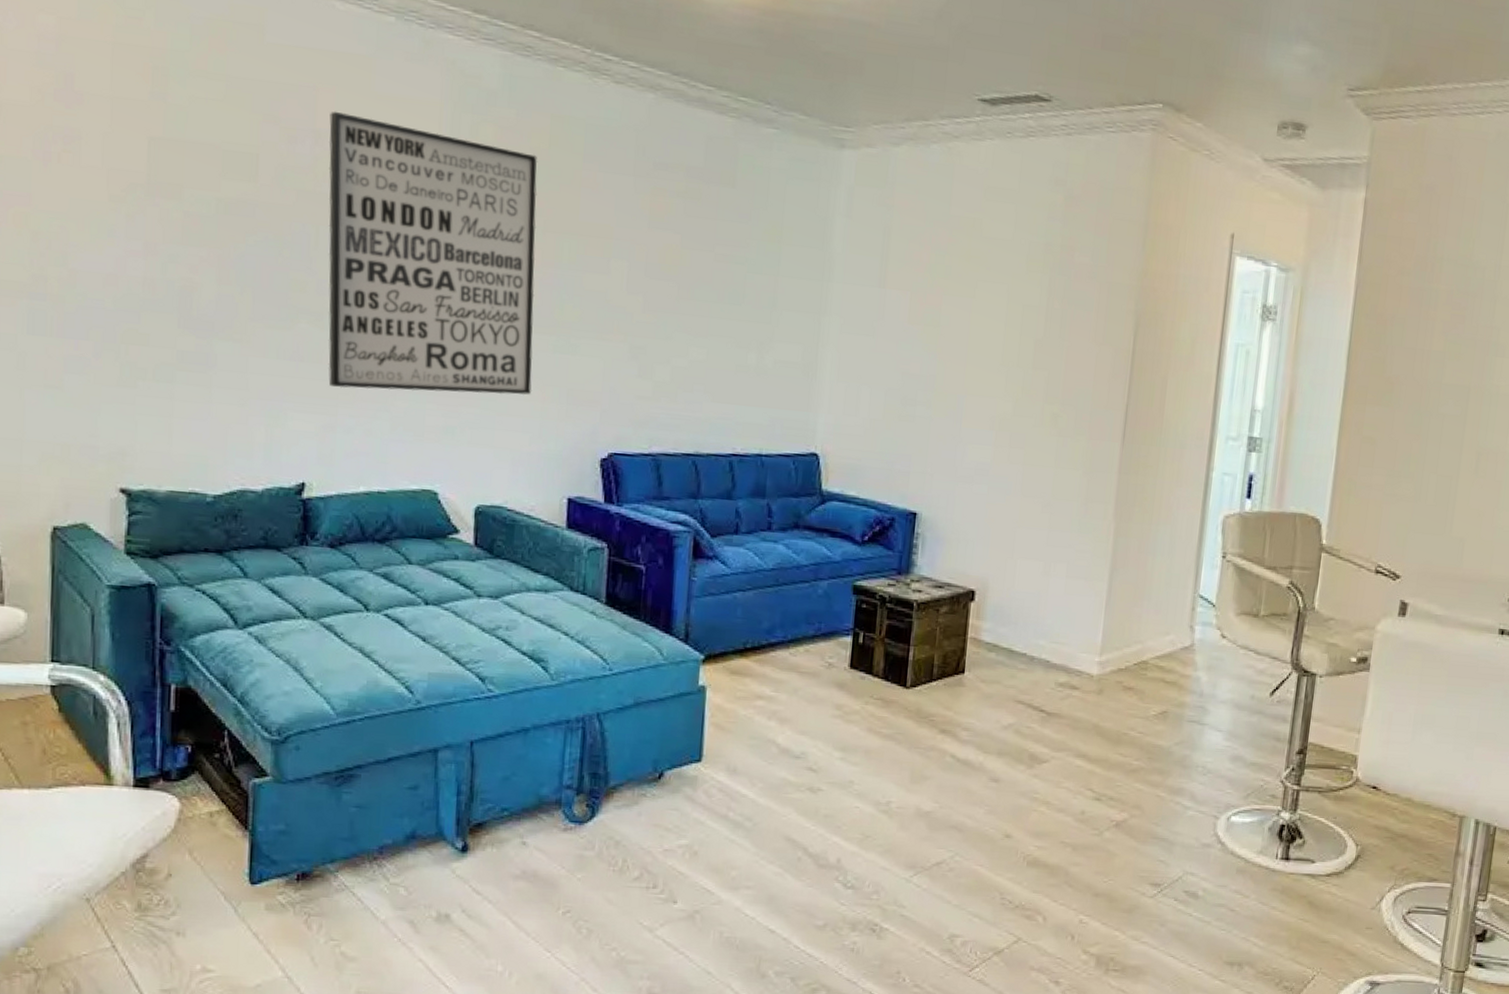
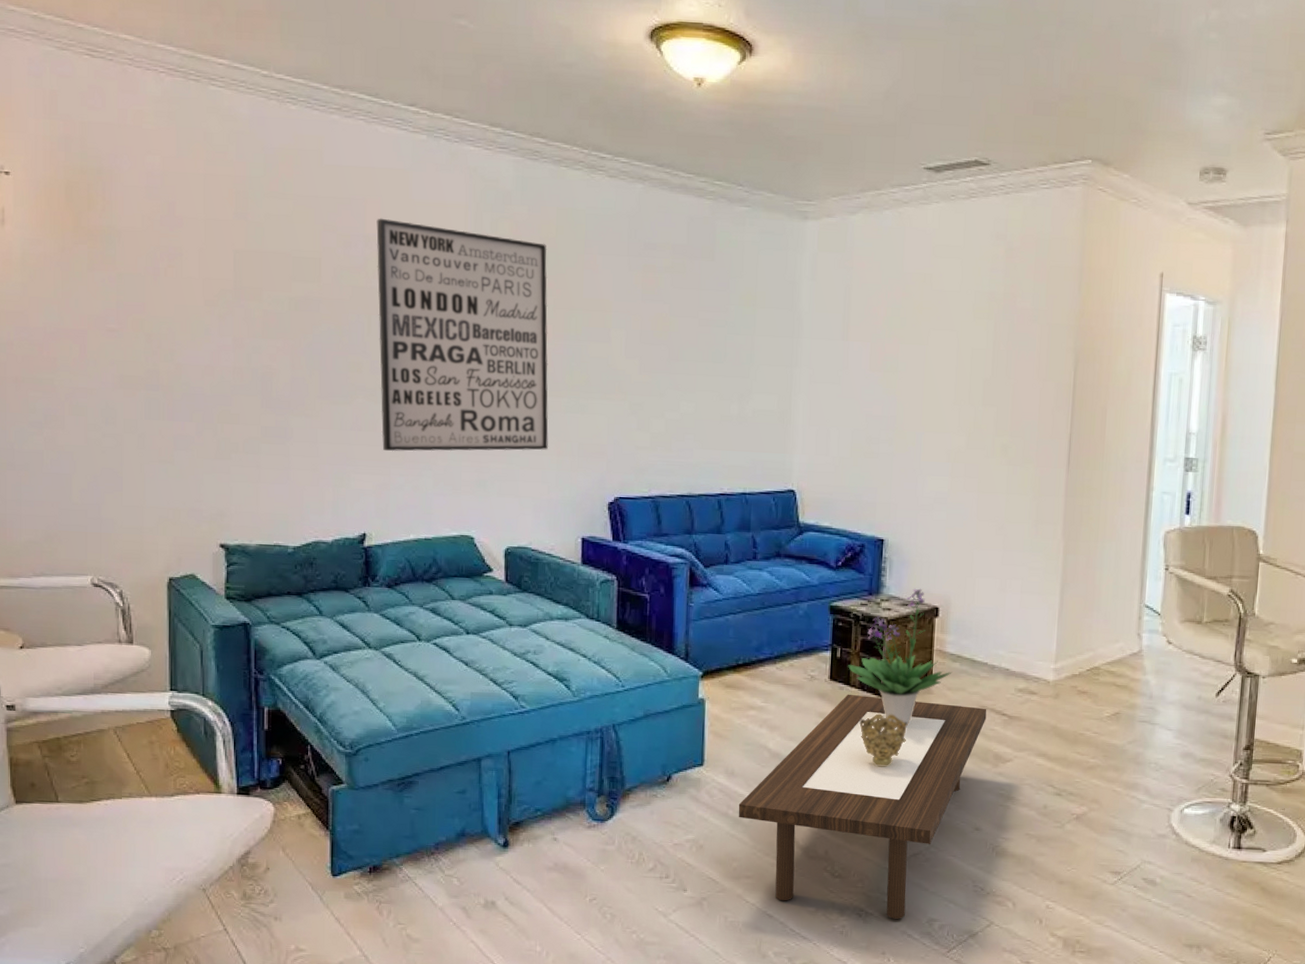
coffee table: none [740,684,1024,935] -> present [738,694,987,919]
potted plant: none [871,568,987,721] -> present [848,588,952,726]
decorative bowl: none [881,707,935,766] -> present [859,713,907,767]

